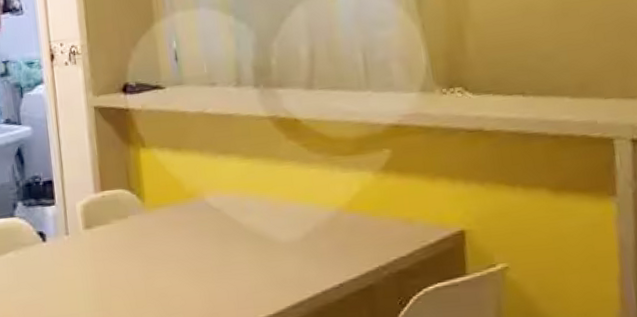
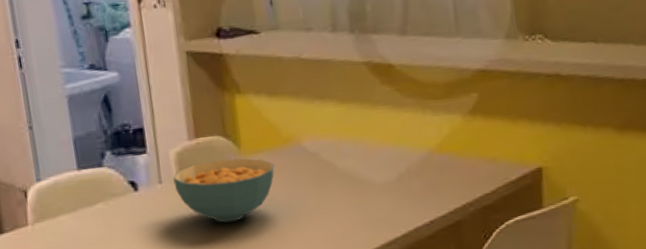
cereal bowl: none [79,212,178,277] -> present [173,158,274,223]

